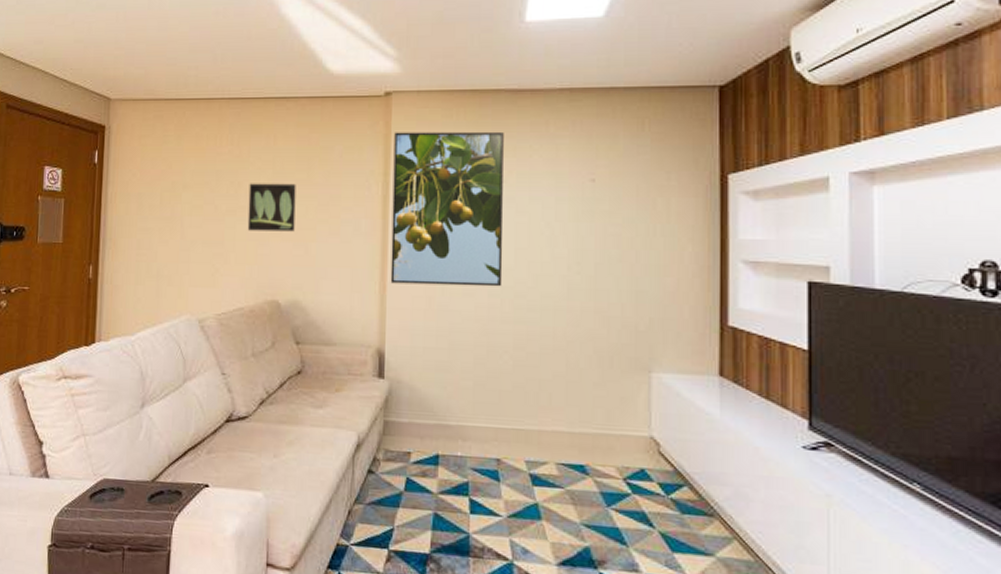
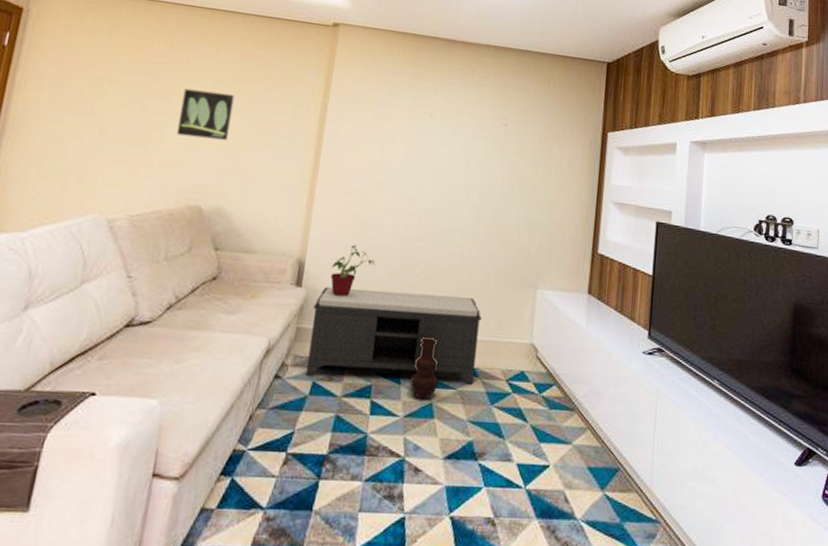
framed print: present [390,131,504,287] -> none [318,60,436,209]
bench: none [398,378,586,484] -> present [306,287,482,385]
potted plant: none [413,331,458,387] -> present [330,245,375,297]
vase: none [508,430,542,500] -> present [408,337,439,400]

